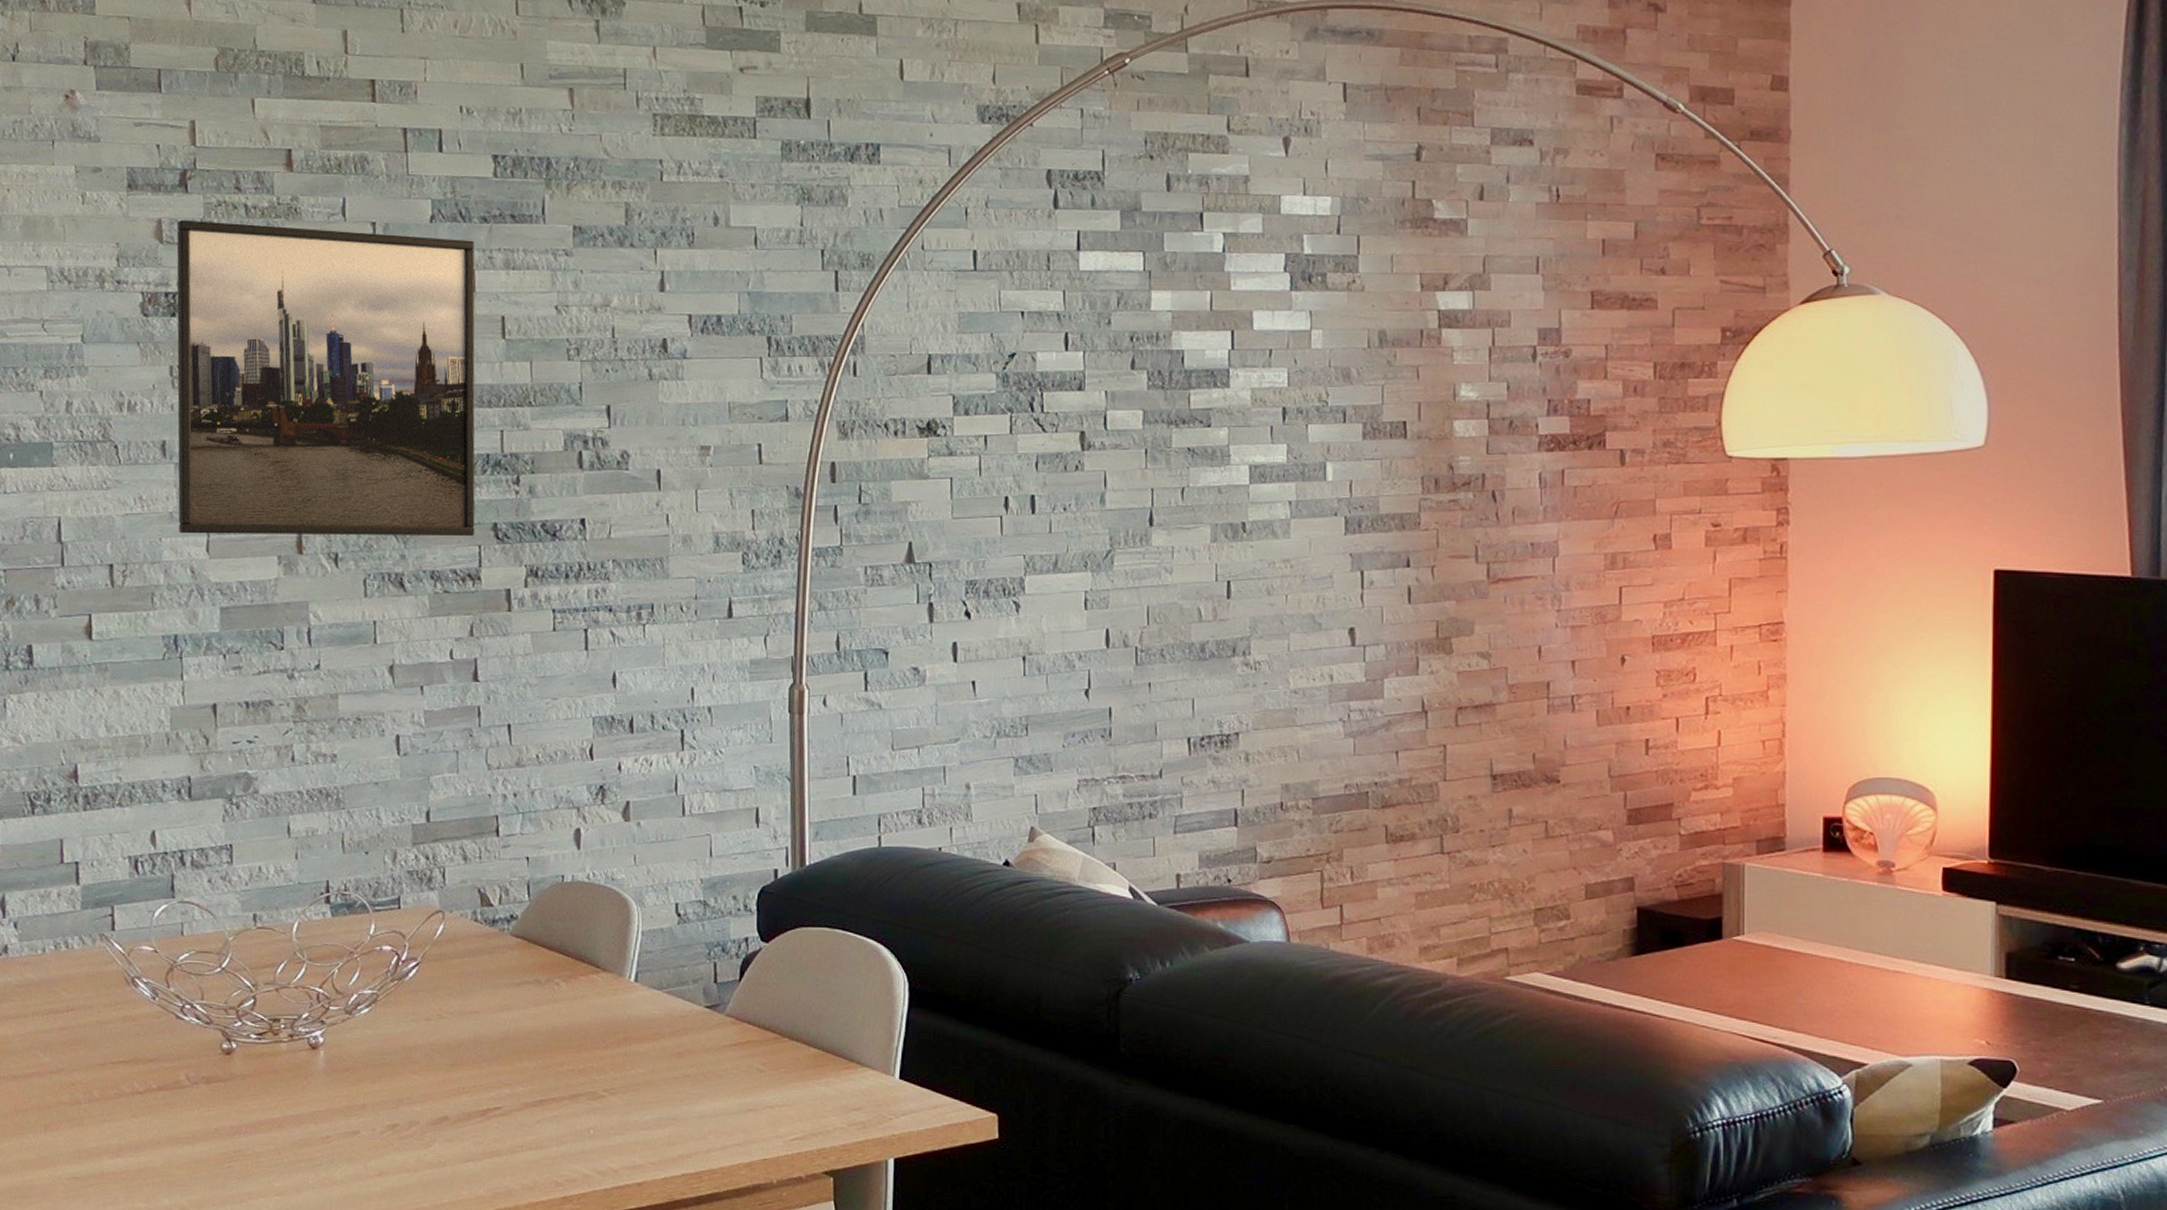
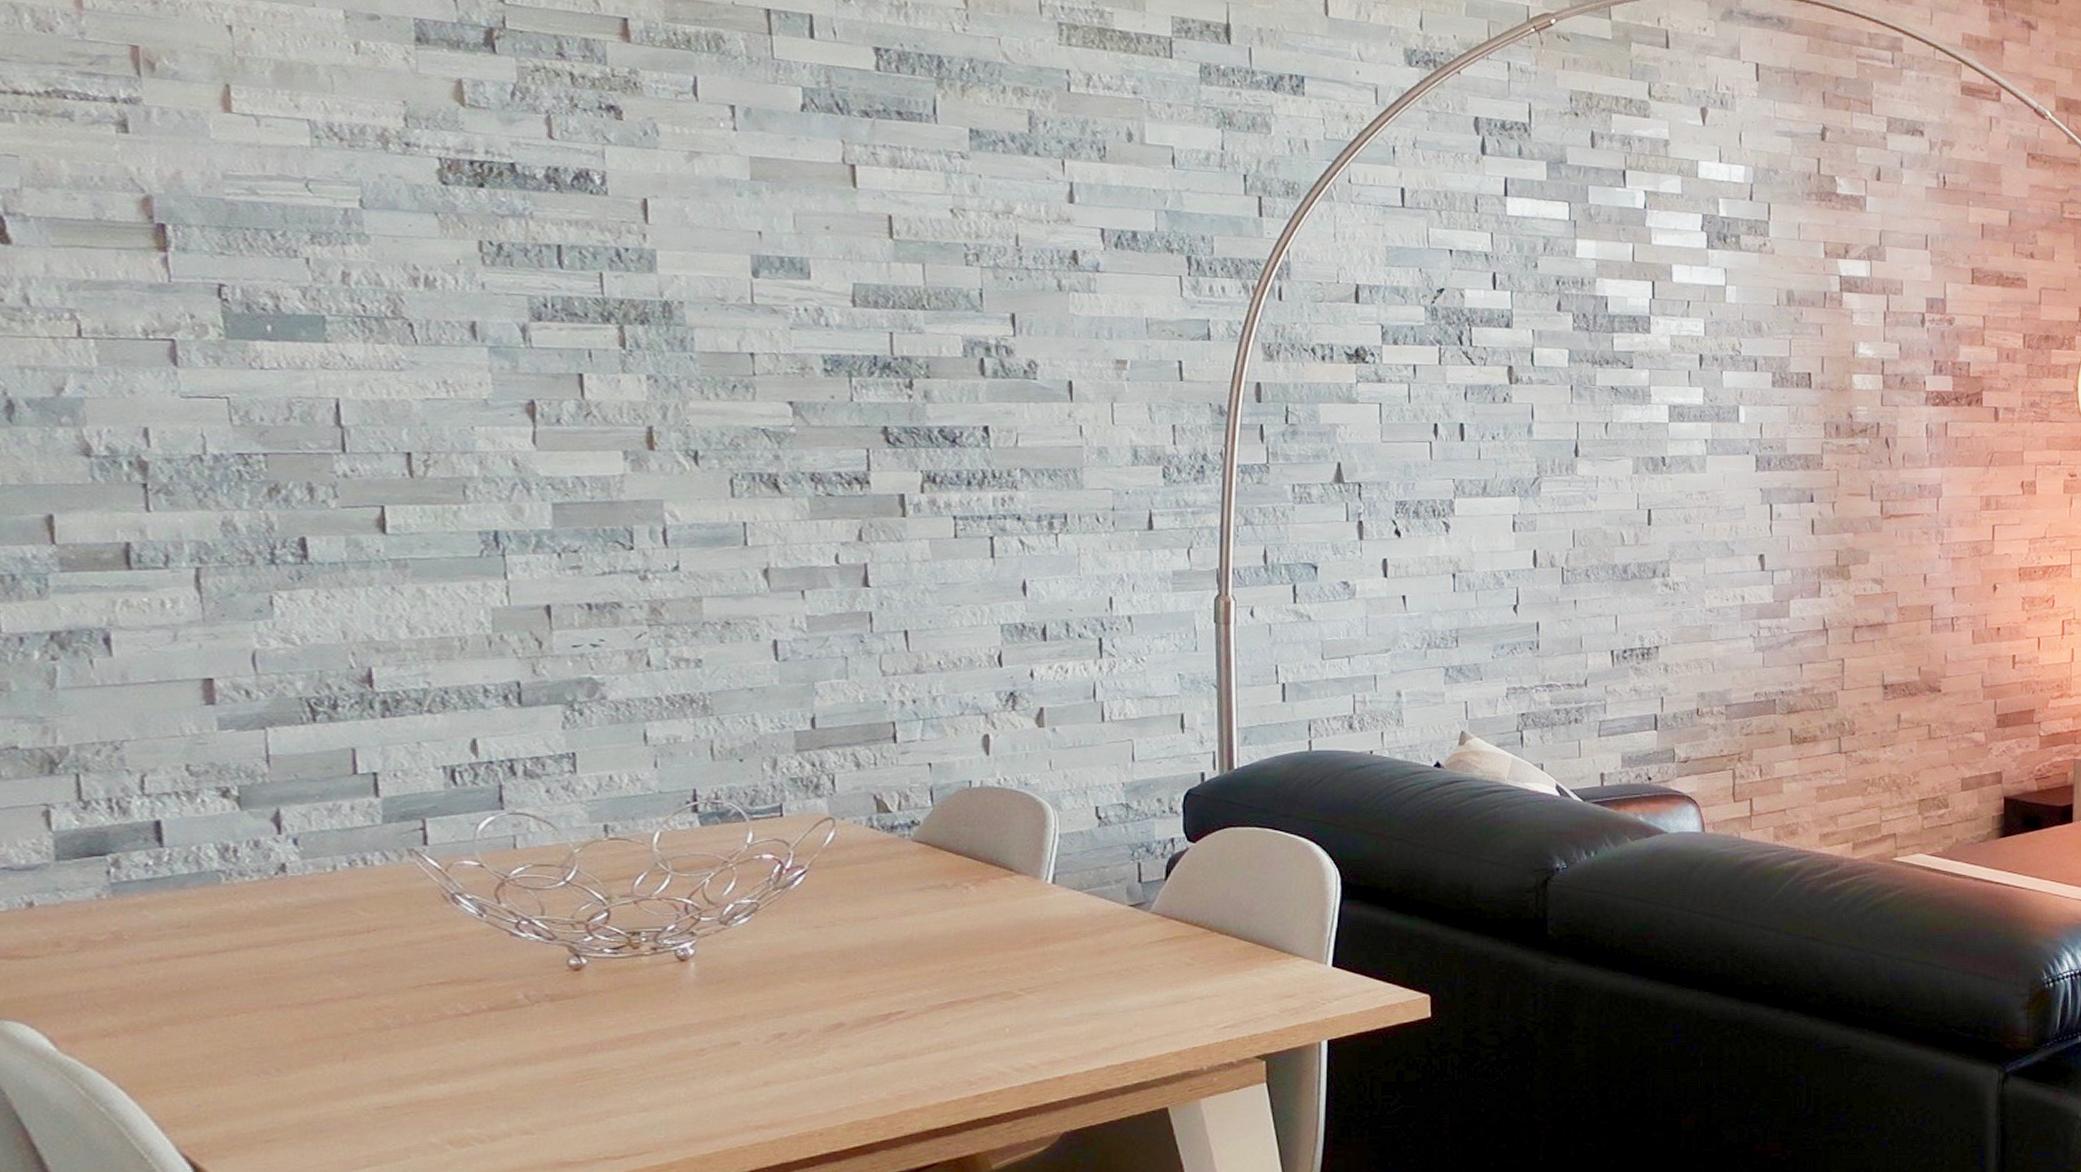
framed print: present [176,220,475,537] -> none [482,82,862,440]

